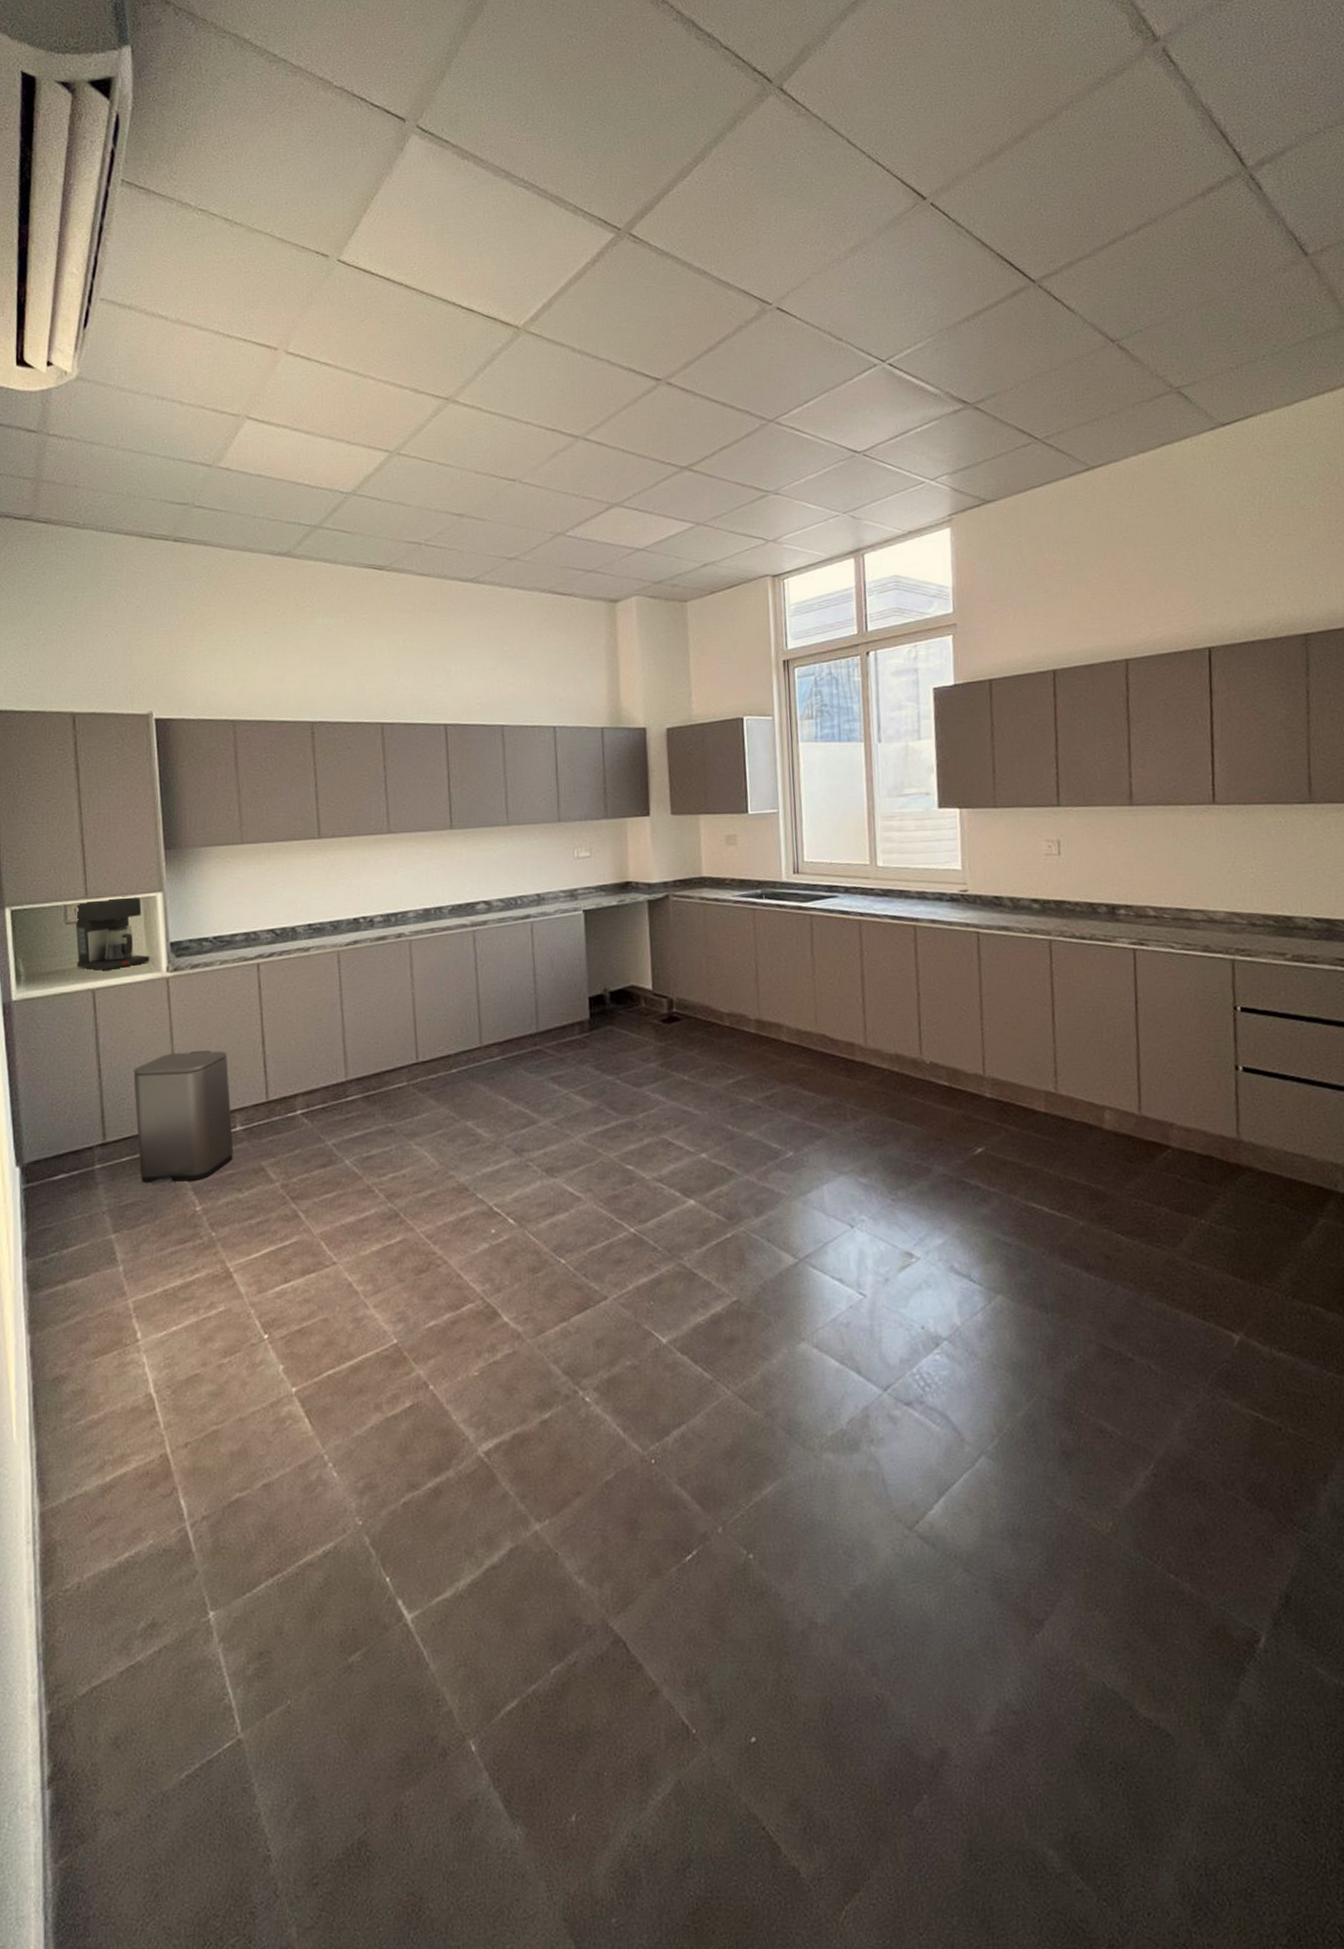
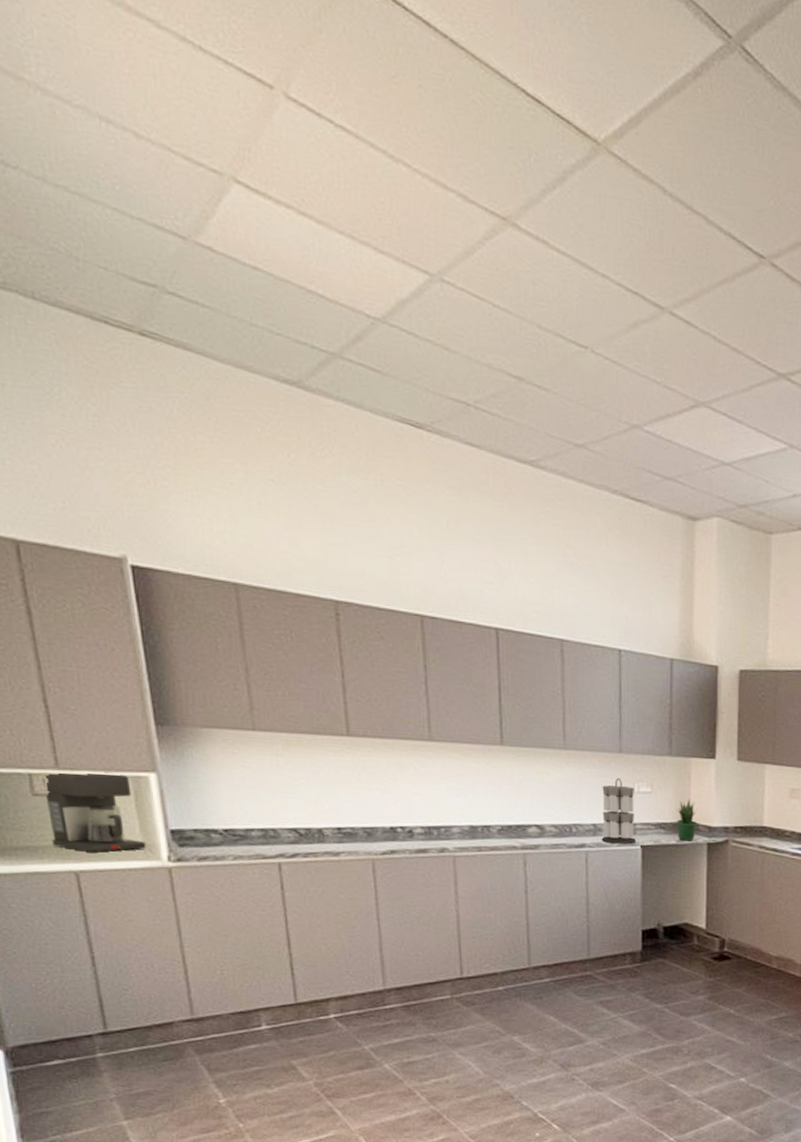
pedal bin: present [133,1050,233,1186] -> none [134,947,259,1077]
spice rack: none [544,847,579,911] -> present [601,778,637,844]
planter: none [615,858,637,901] -> present [676,798,698,841]

